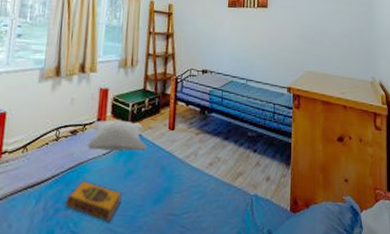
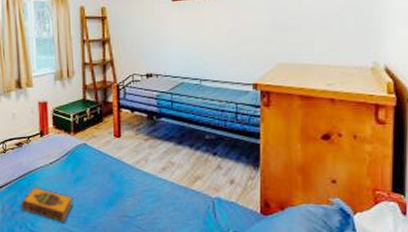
pillow: present [86,119,147,151] -> none [33,131,93,159]

